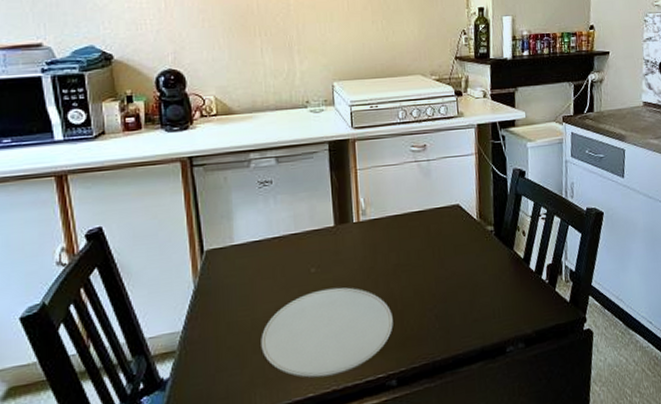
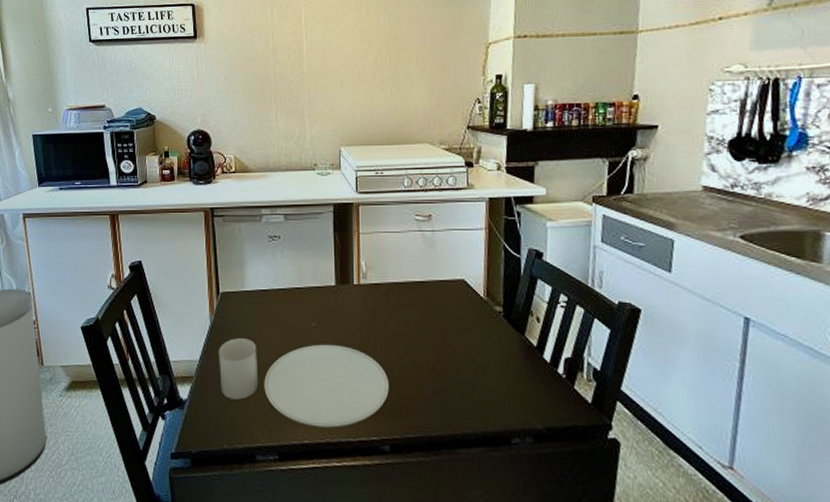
cup: none [205,297,255,368] -> present [218,338,259,400]

